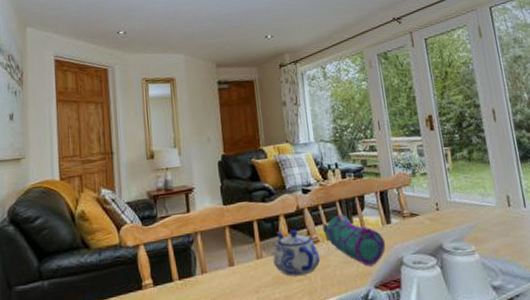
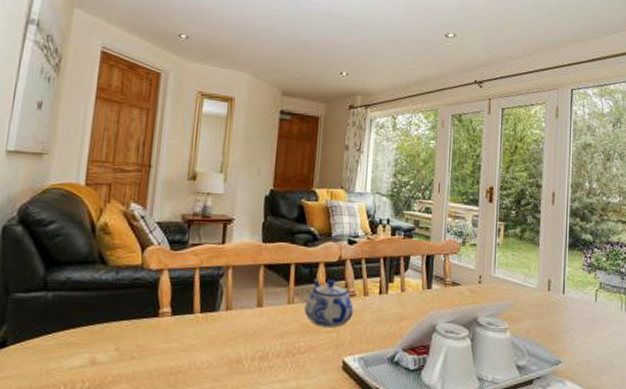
pencil case: present [323,214,386,267] -> none [362,271,422,329]

